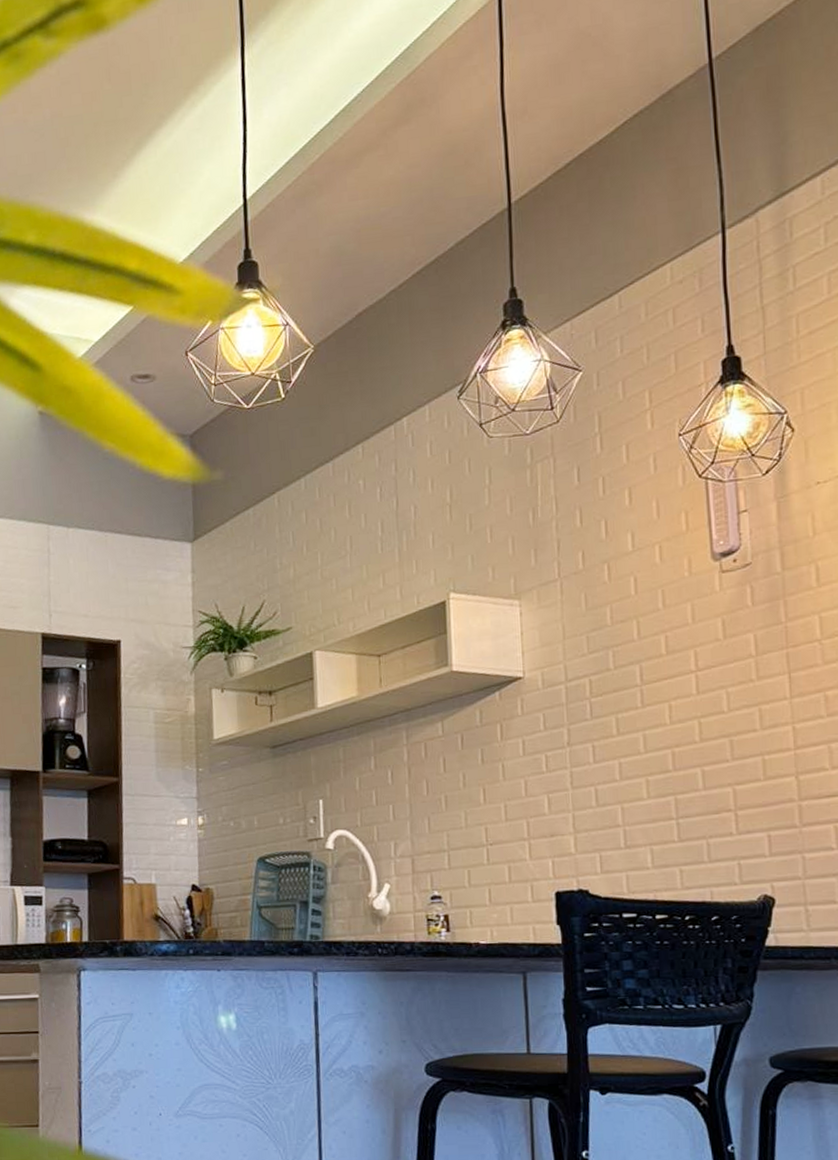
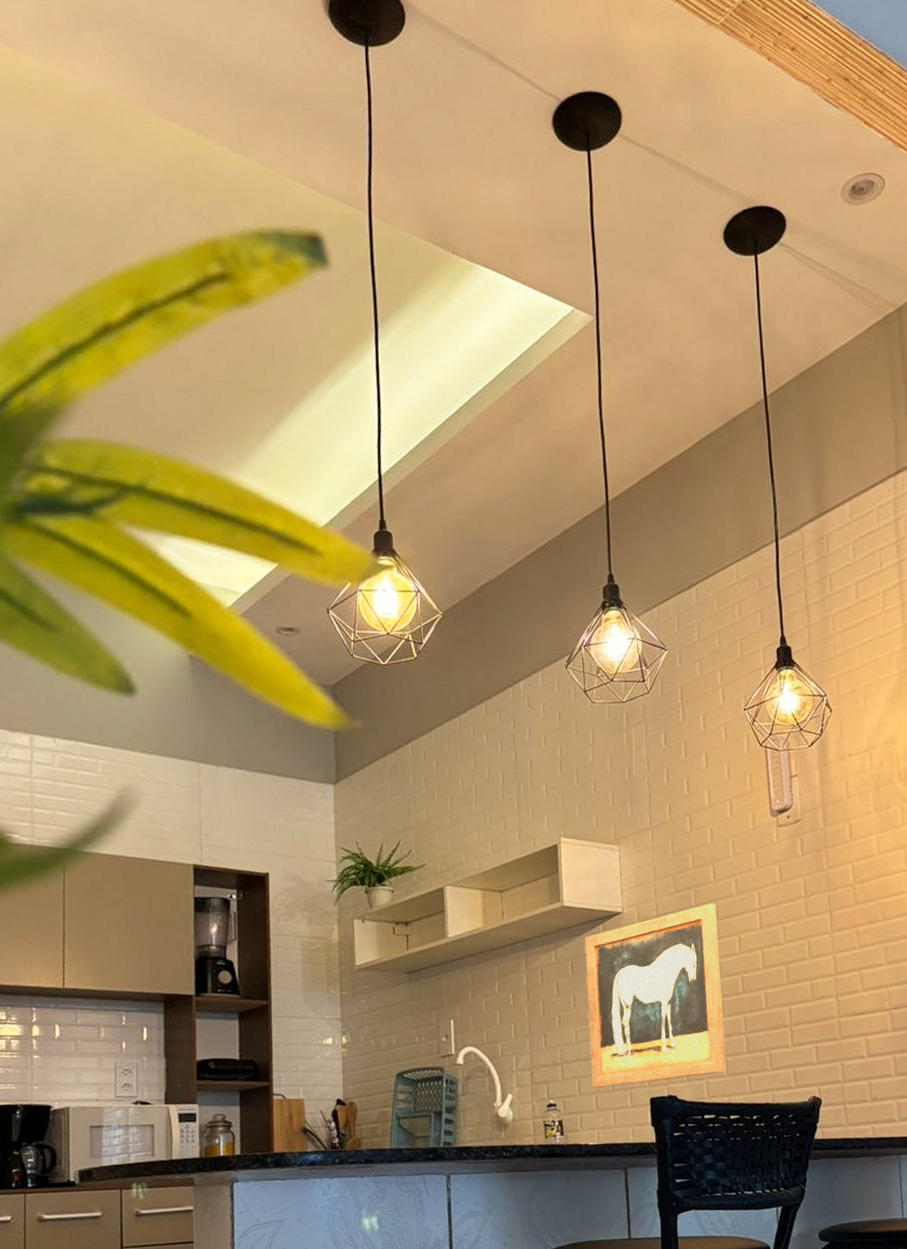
wall art: none [478,665,652,880] -> present [585,903,727,1089]

